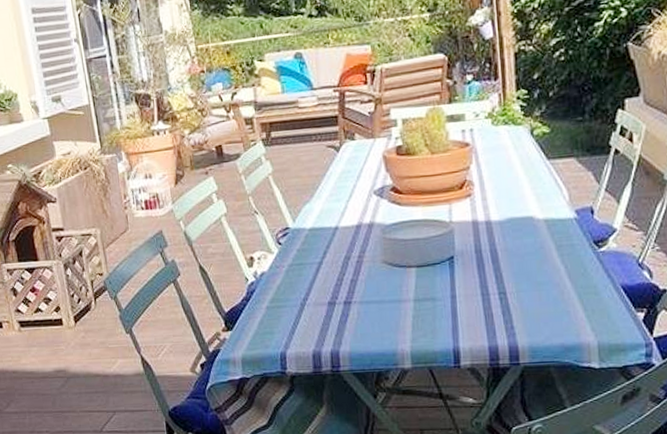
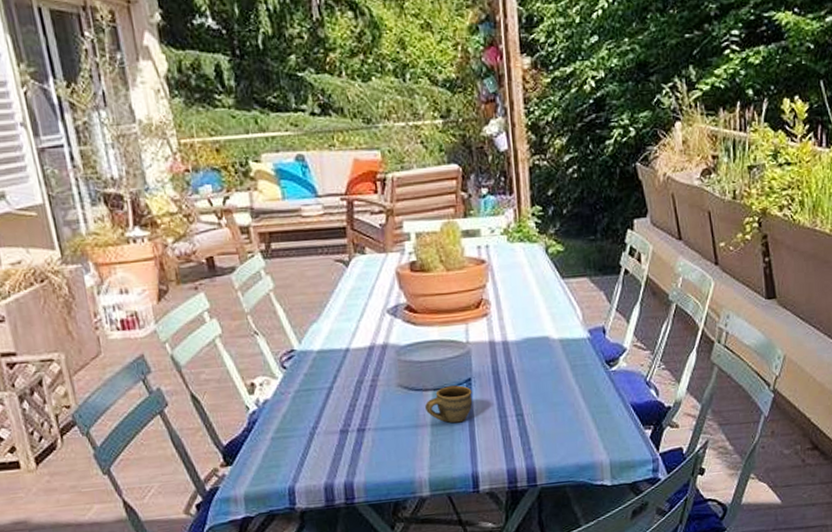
cup: none [408,263,455,299] -> present [424,385,473,424]

